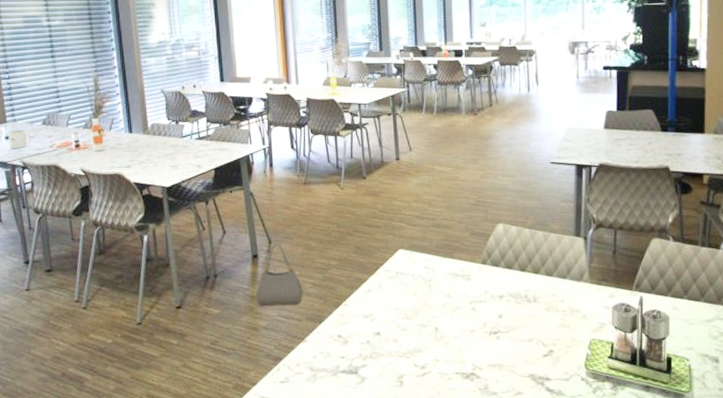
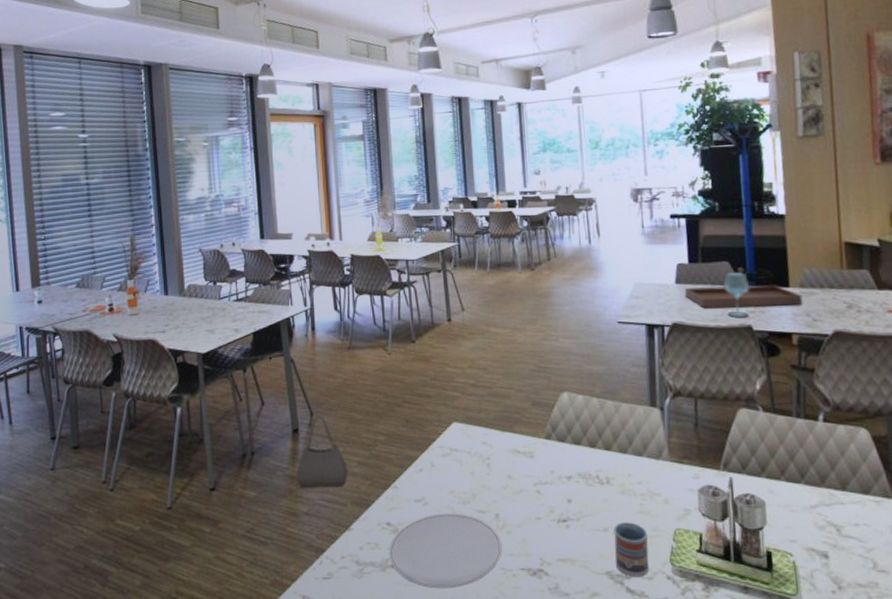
mug: present [8,130,31,150] -> none [41,293,64,315]
plate: none [339,327,440,390] -> present [388,513,502,589]
cup: none [537,334,567,379] -> present [614,522,650,577]
tray: none [611,115,715,152] -> present [684,267,803,309]
wine glass: none [646,119,670,160] -> present [723,271,750,318]

